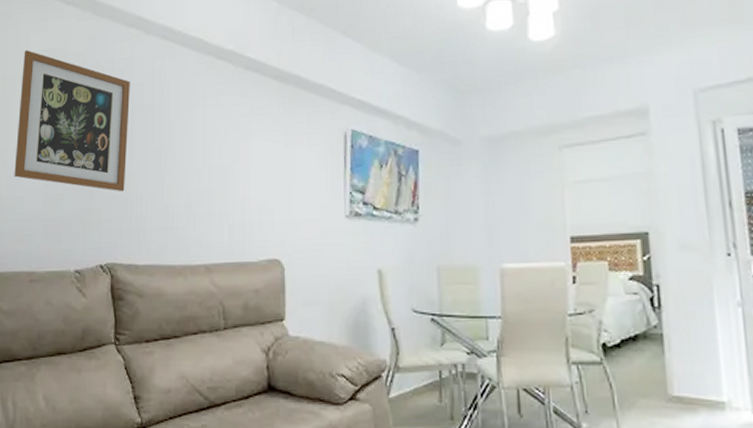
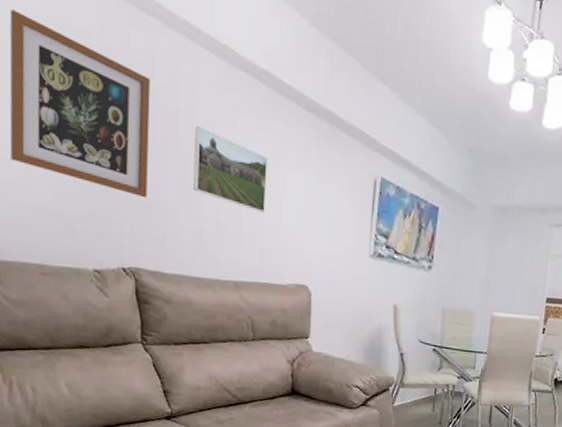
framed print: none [165,115,236,188] -> present [192,126,268,213]

